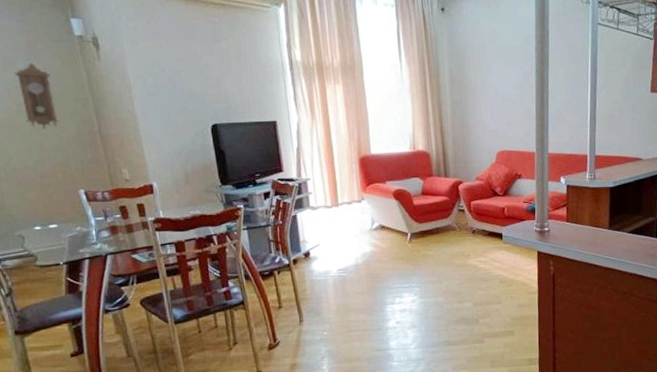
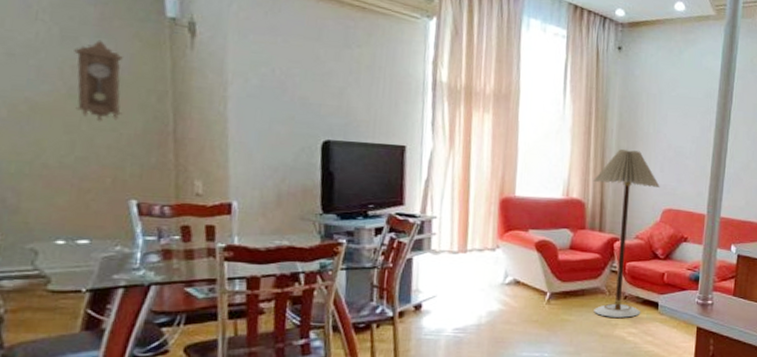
floor lamp: none [434,102,492,250] -> present [593,149,660,318]

